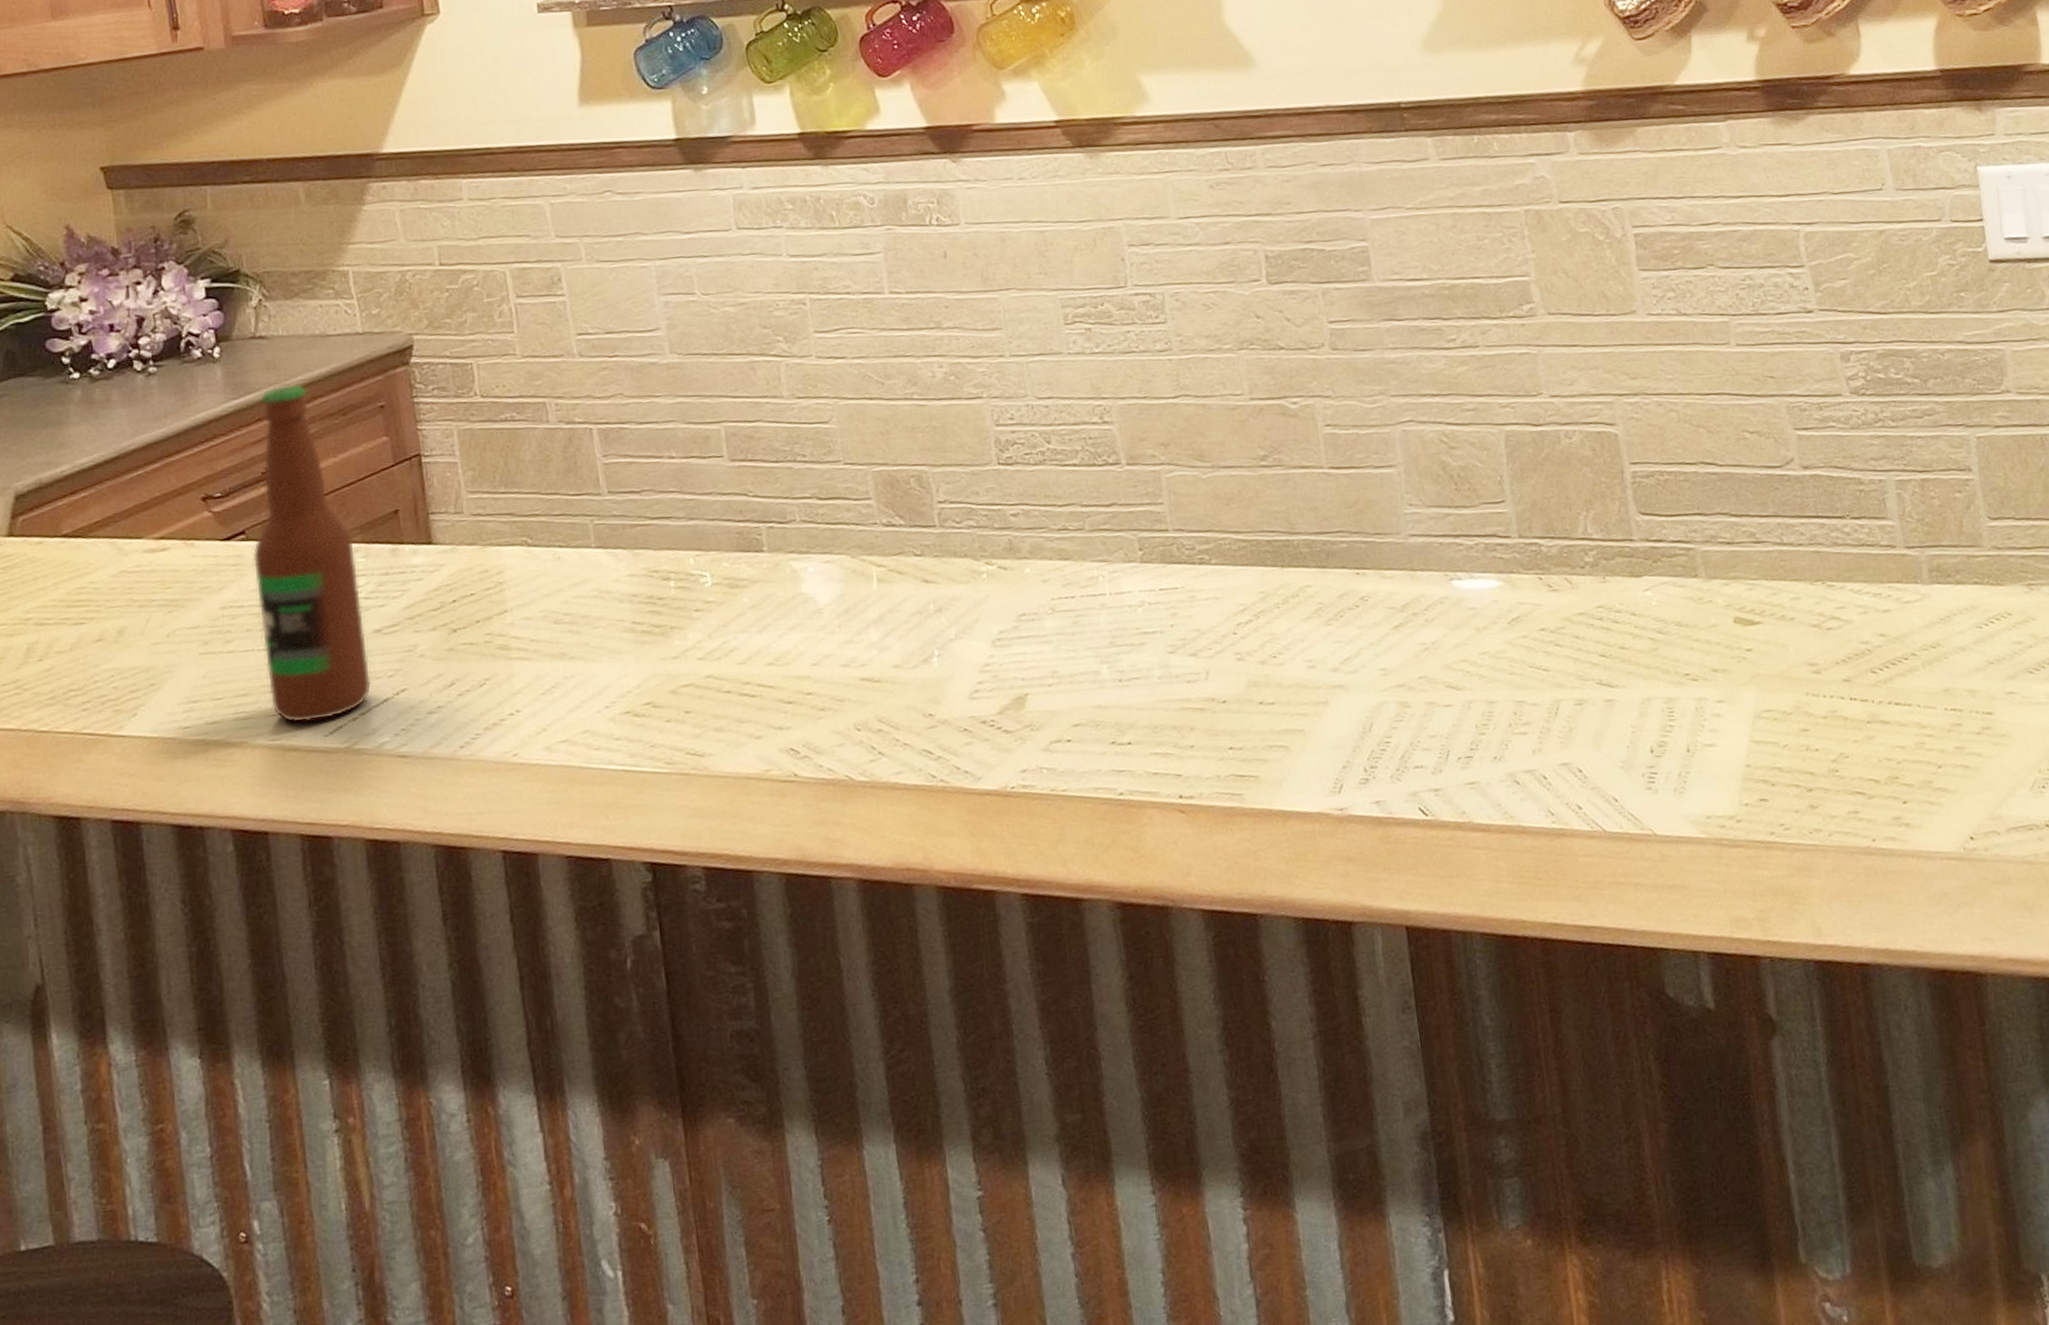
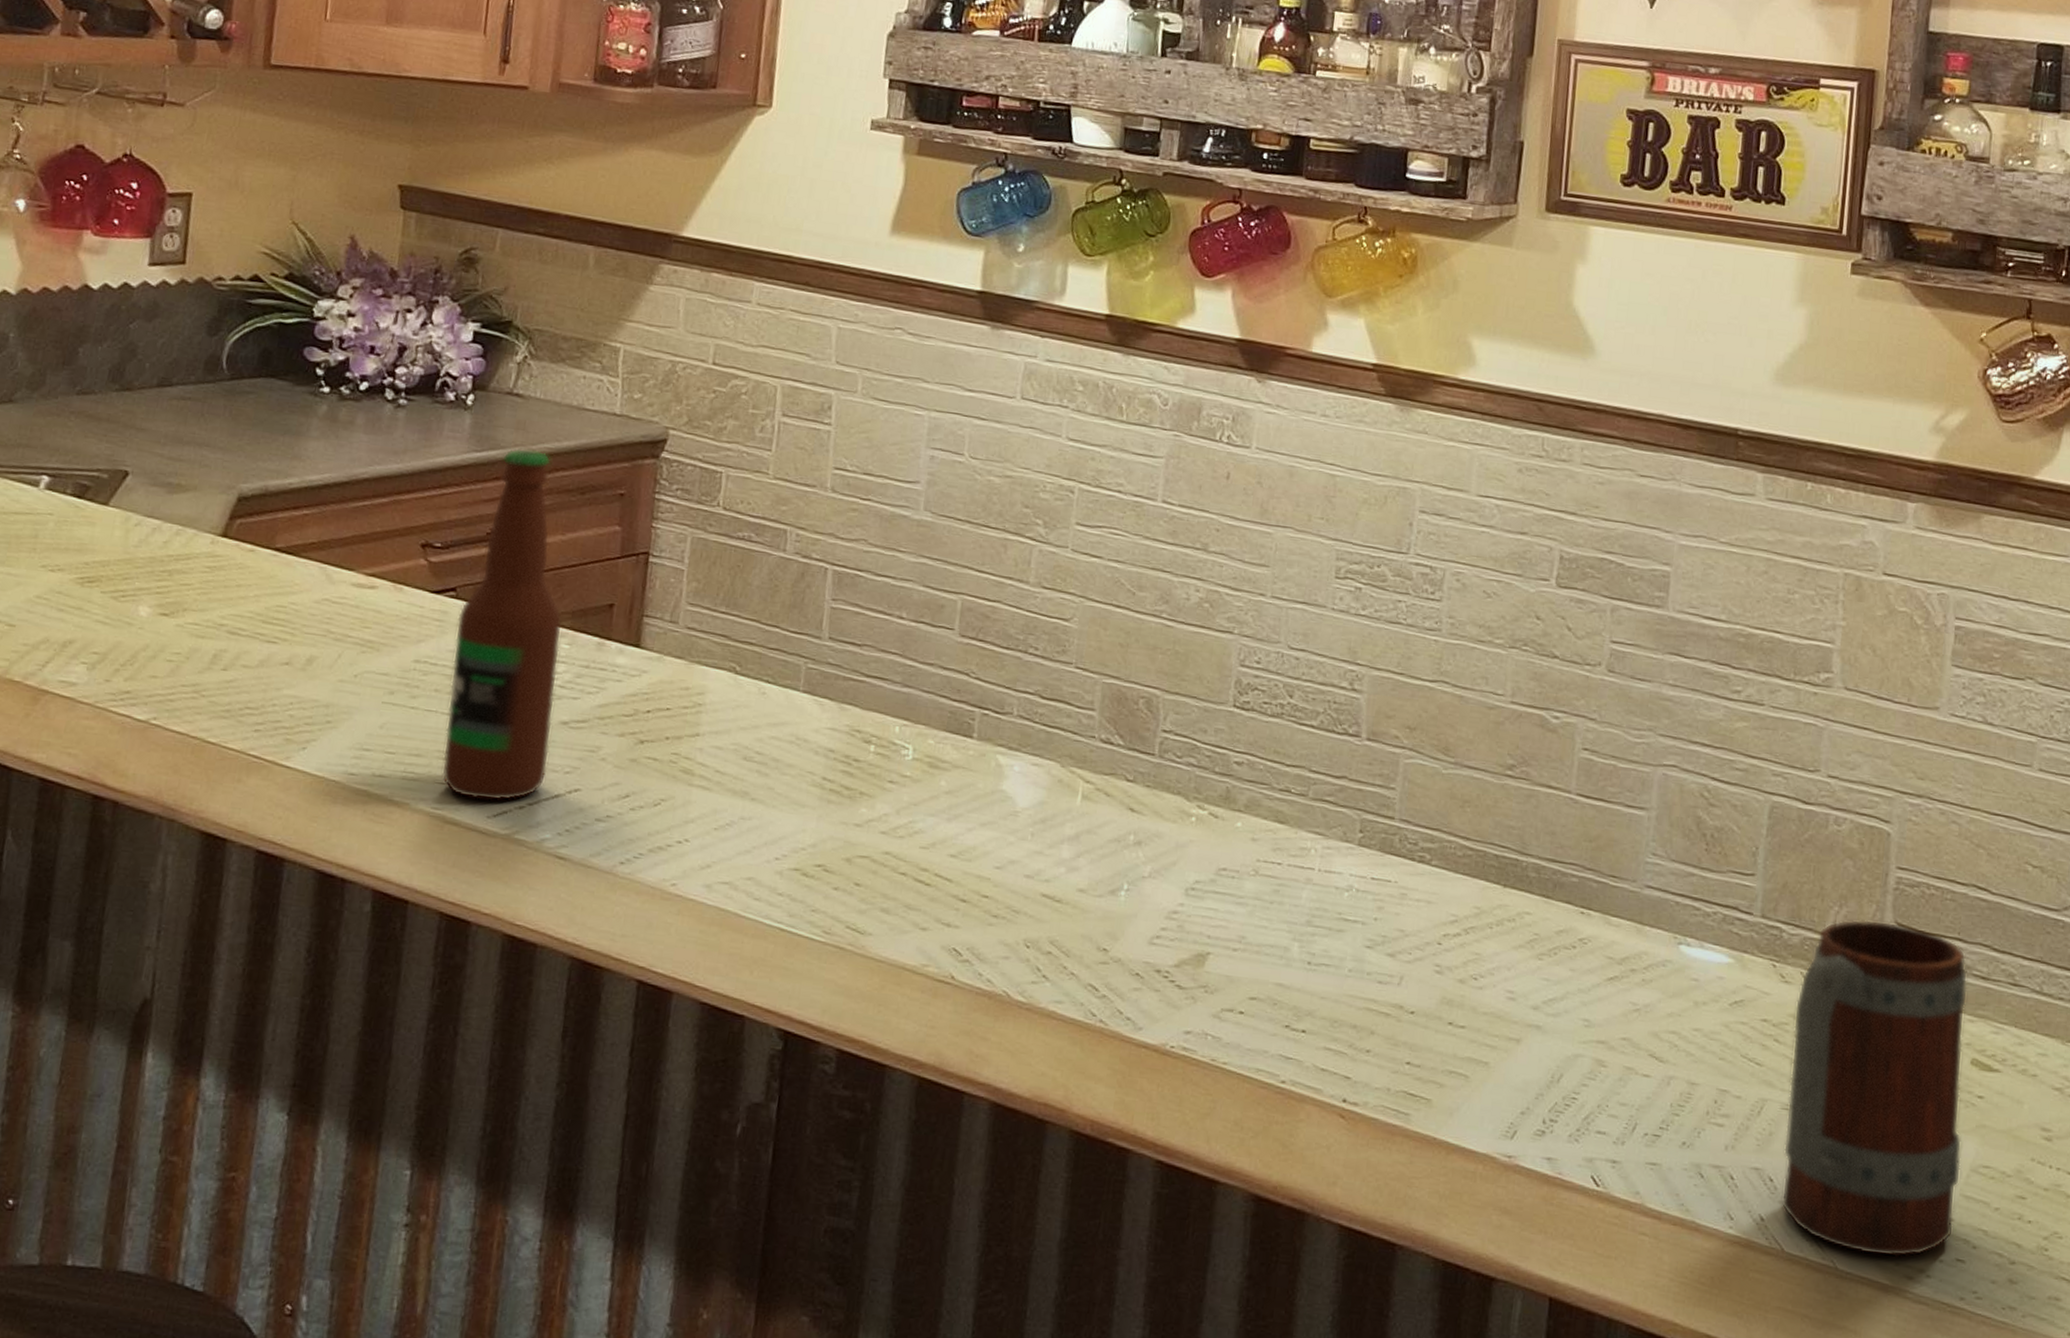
beer mug: none [1566,512,1750,817] -> present [1781,919,1968,1257]

